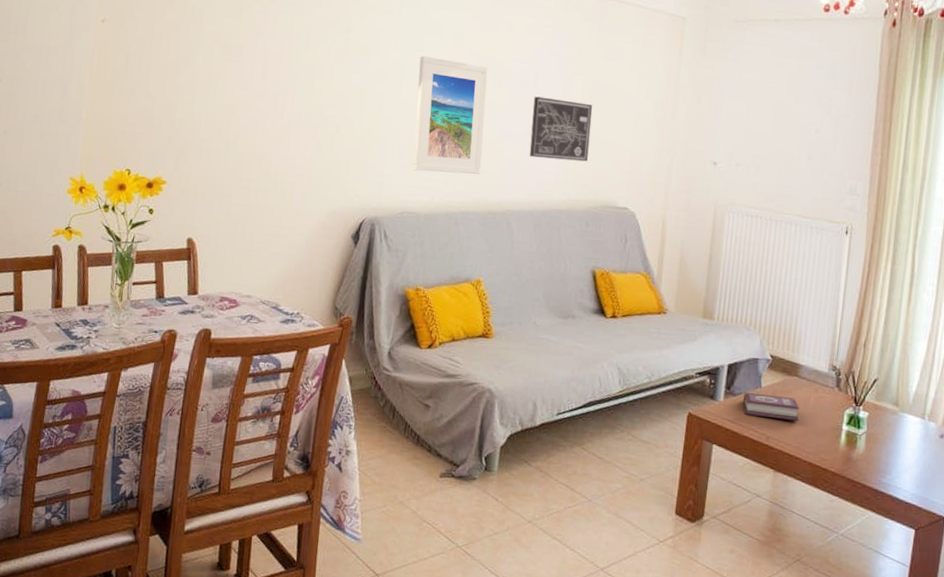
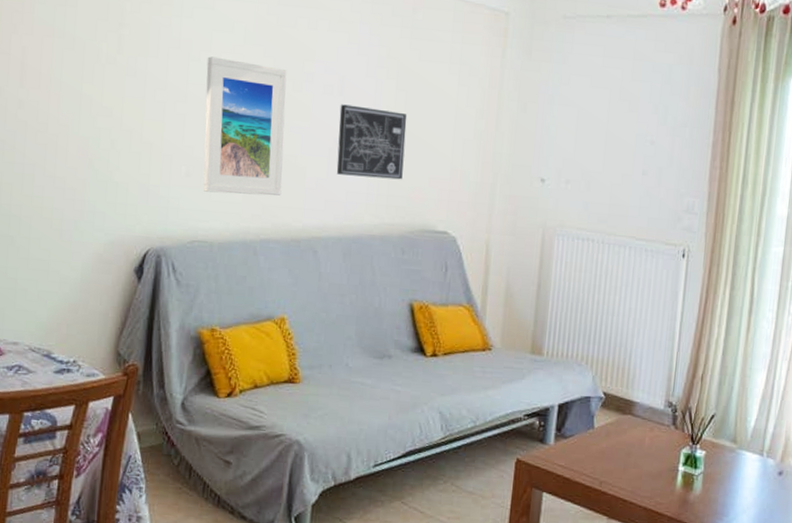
book: present [743,391,800,422] -> none [574,433,635,464]

